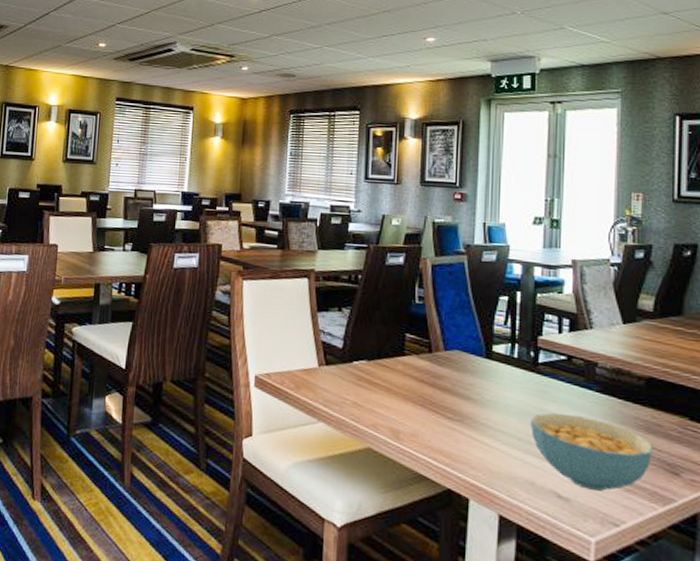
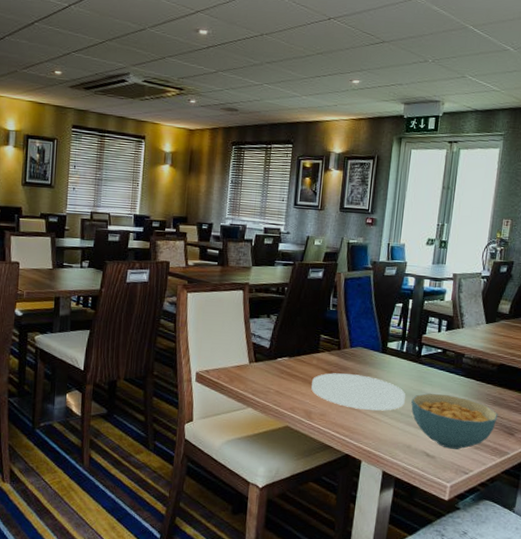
plate: none [398,382,522,434] -> present [311,373,405,411]

